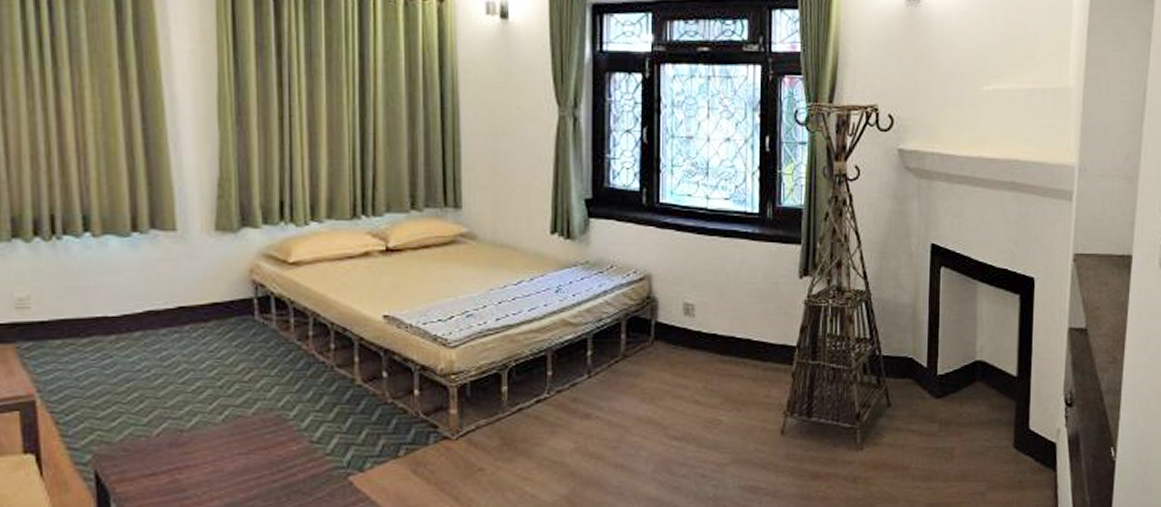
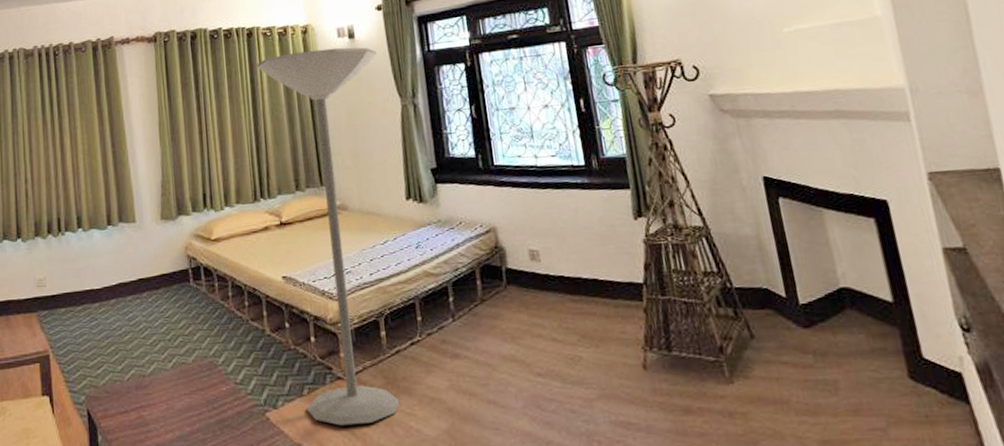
floor lamp: none [370,25,536,491] -> present [257,47,400,426]

